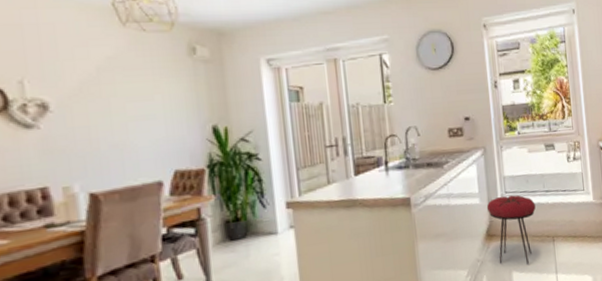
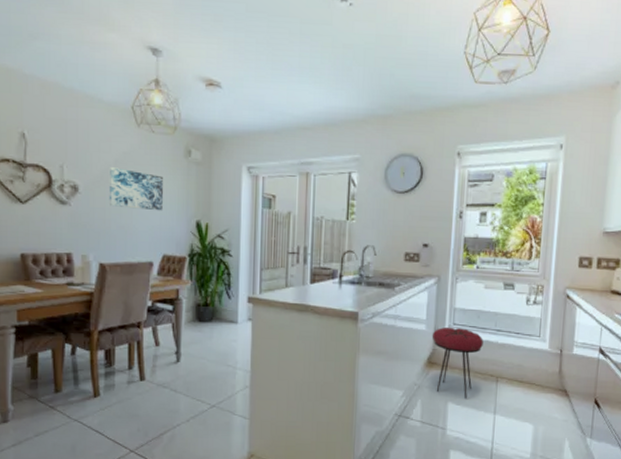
wall art: none [89,76,169,123] -> present [108,167,164,211]

